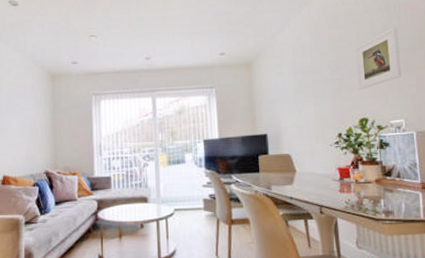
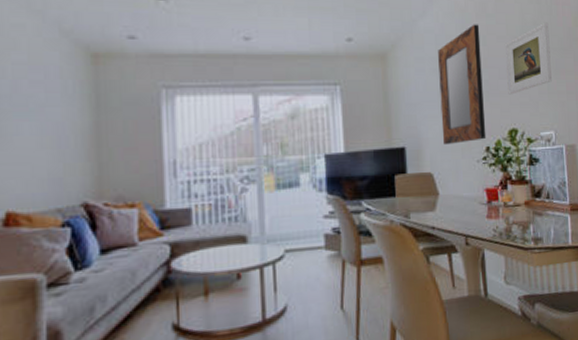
home mirror: none [295,33,339,132] -> present [438,24,487,145]

